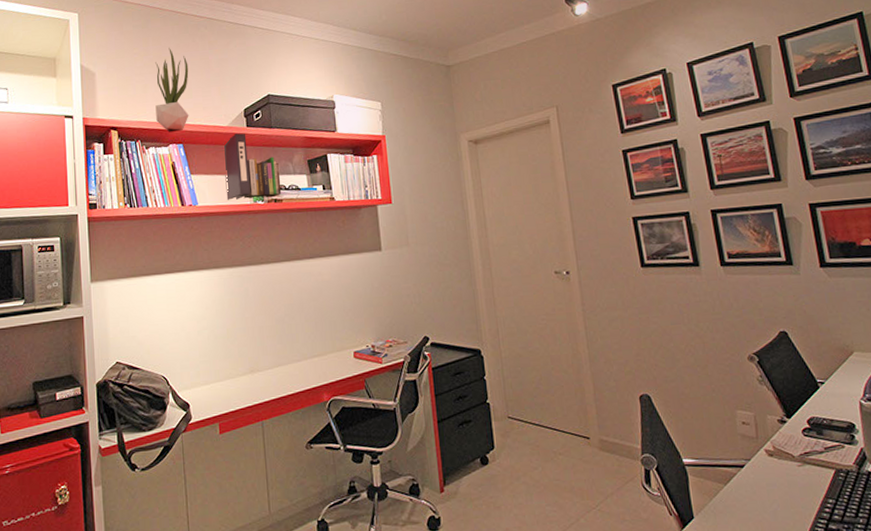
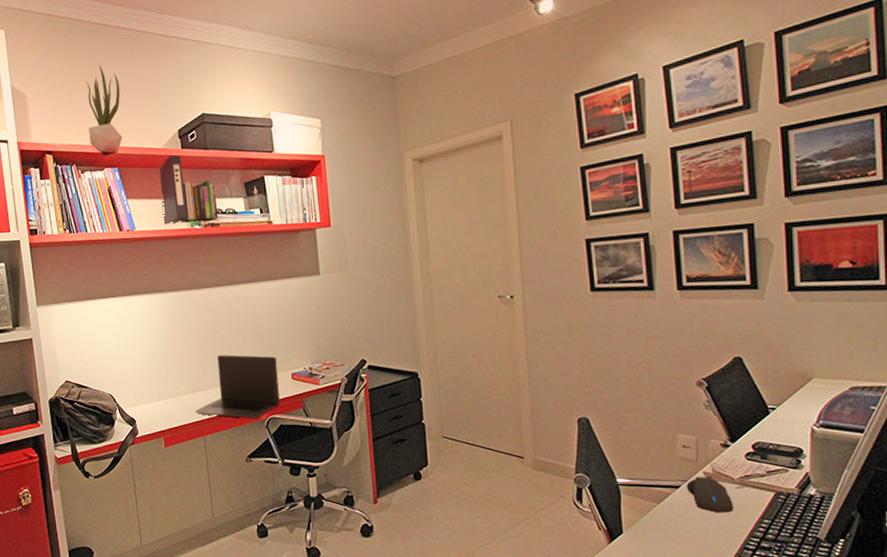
laptop computer: none [253,332,342,402] -> present [195,355,280,420]
computer mouse: none [750,454,799,493] -> present [686,476,734,513]

